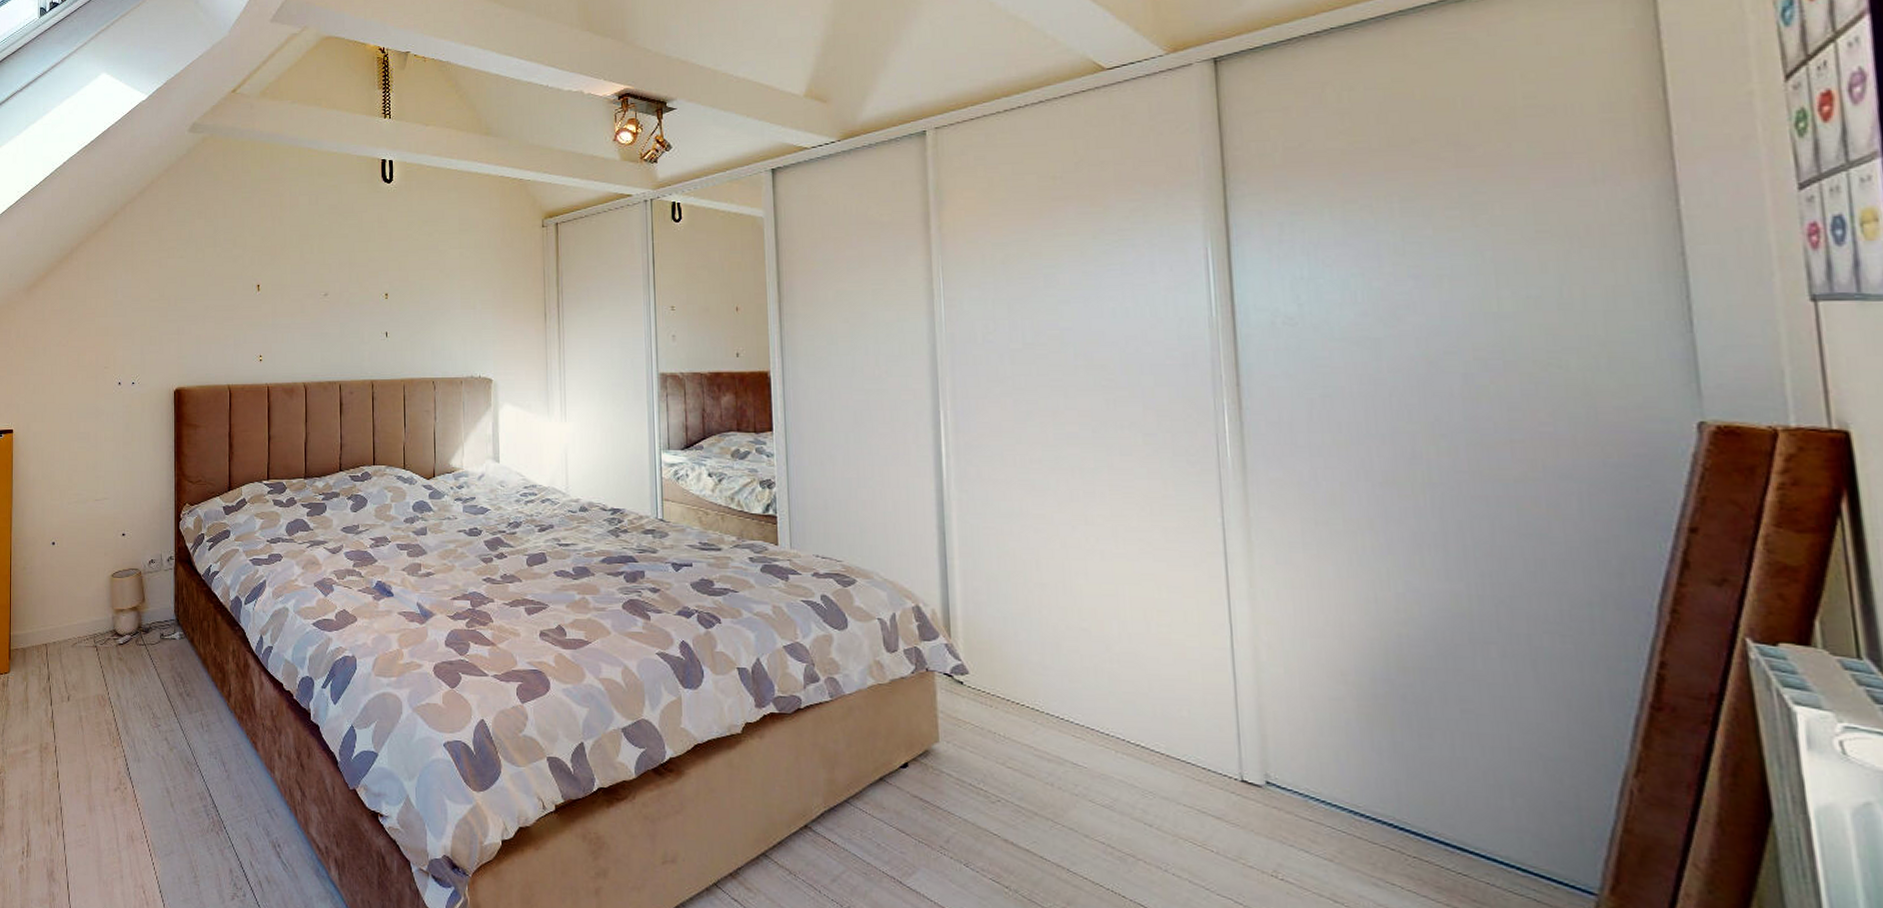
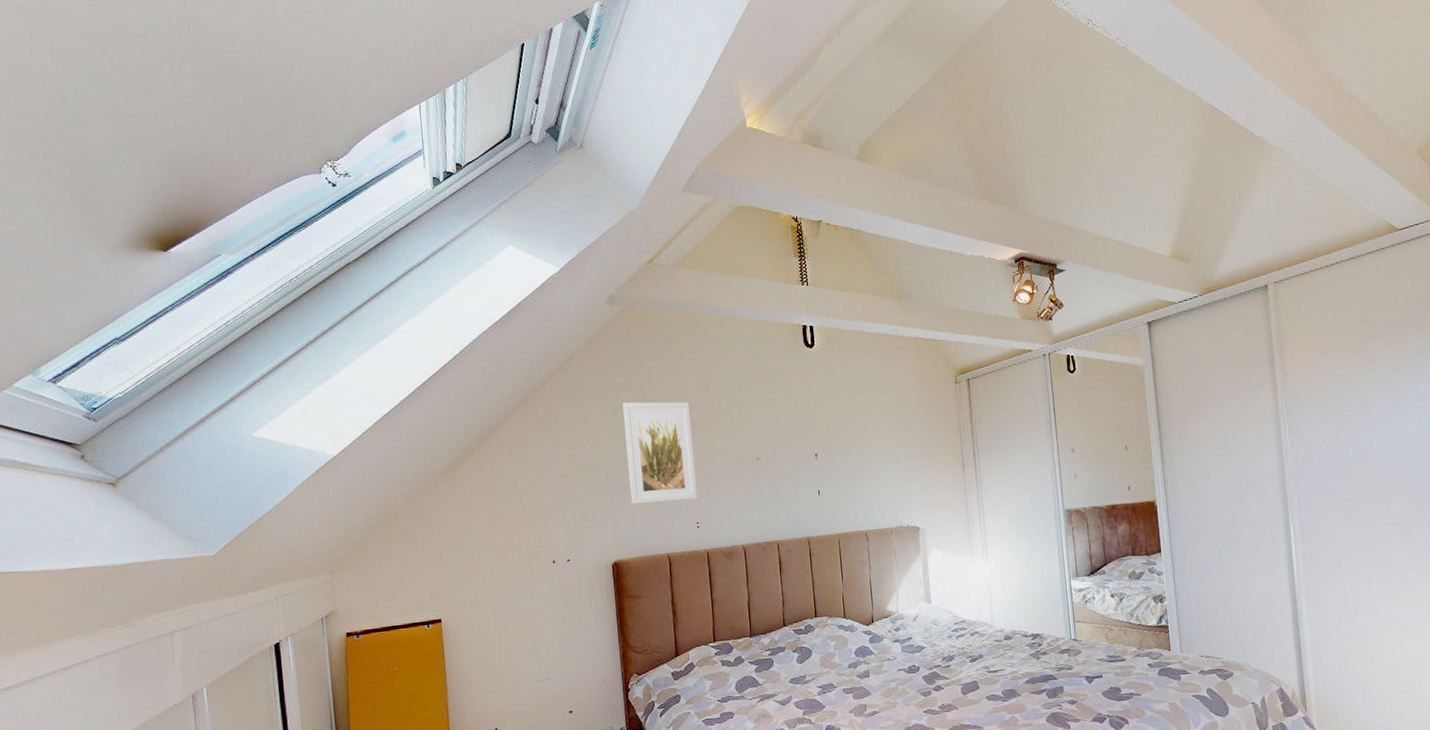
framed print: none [196,230,263,333] -> present [622,401,698,504]

